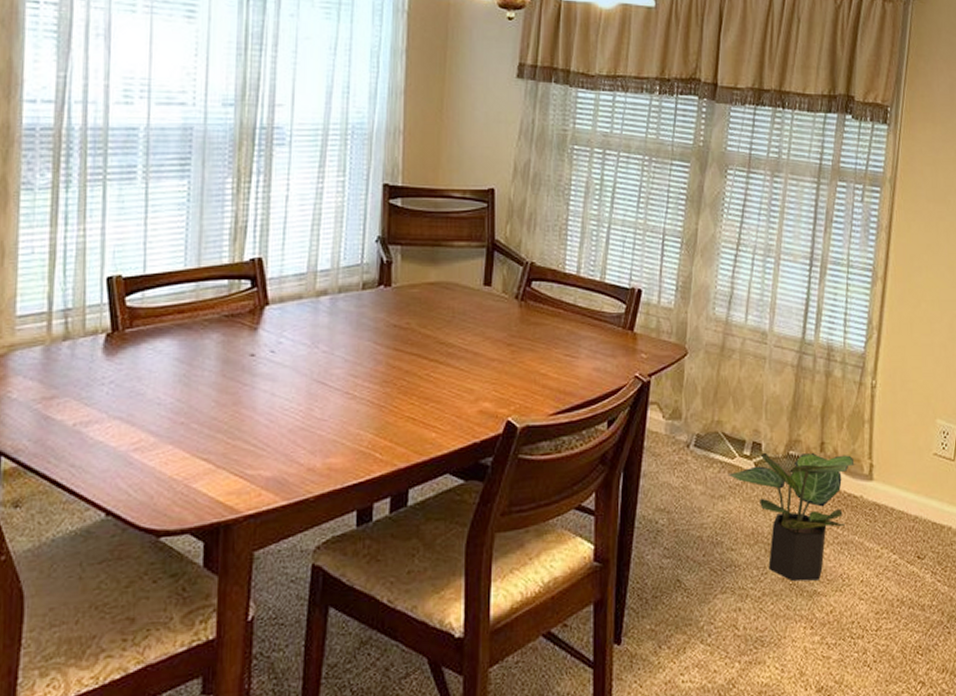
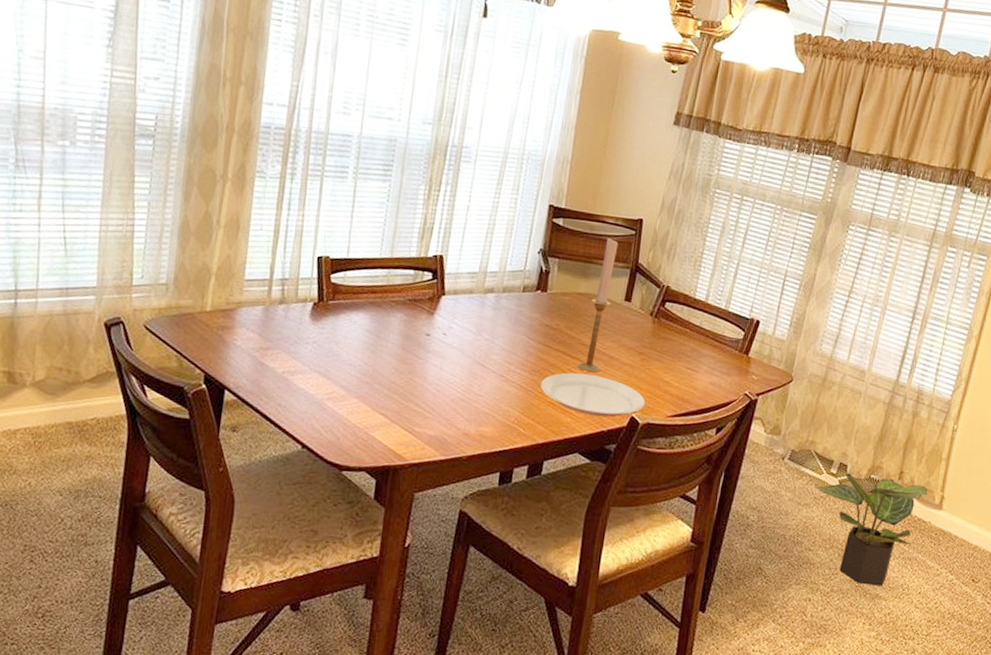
plate: none [395,377,522,426] -> present [540,372,646,417]
candlestick: none [436,213,469,374] -> present [577,237,619,372]

